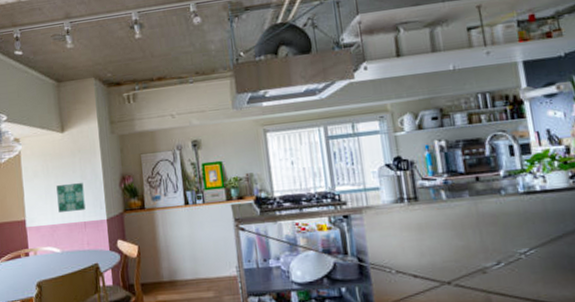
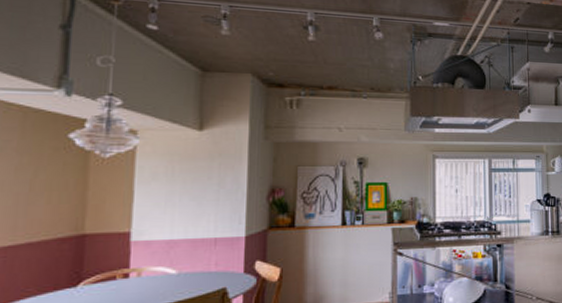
wall art: present [56,182,86,212] -> none [181,191,220,225]

